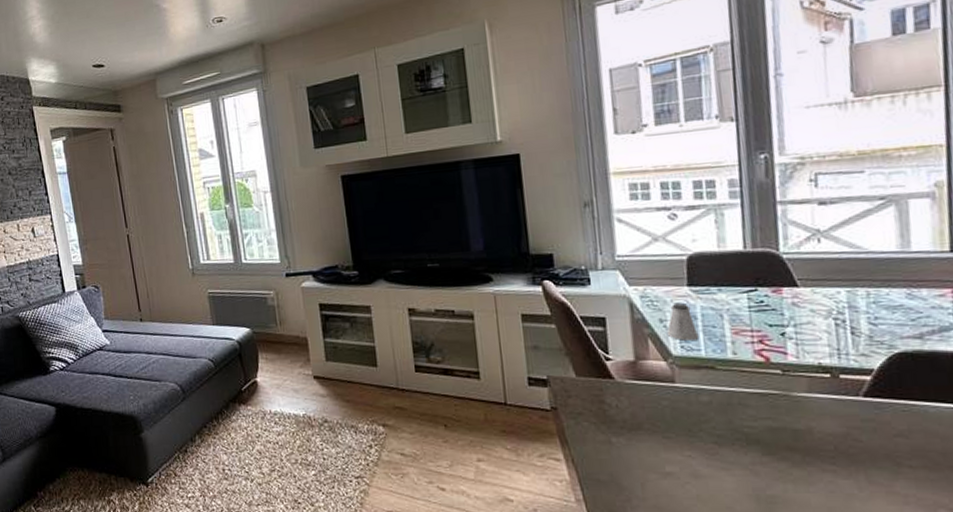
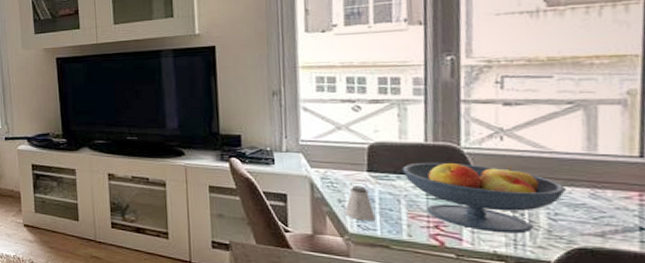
fruit bowl: none [722,269,885,343] -> present [401,162,567,234]

